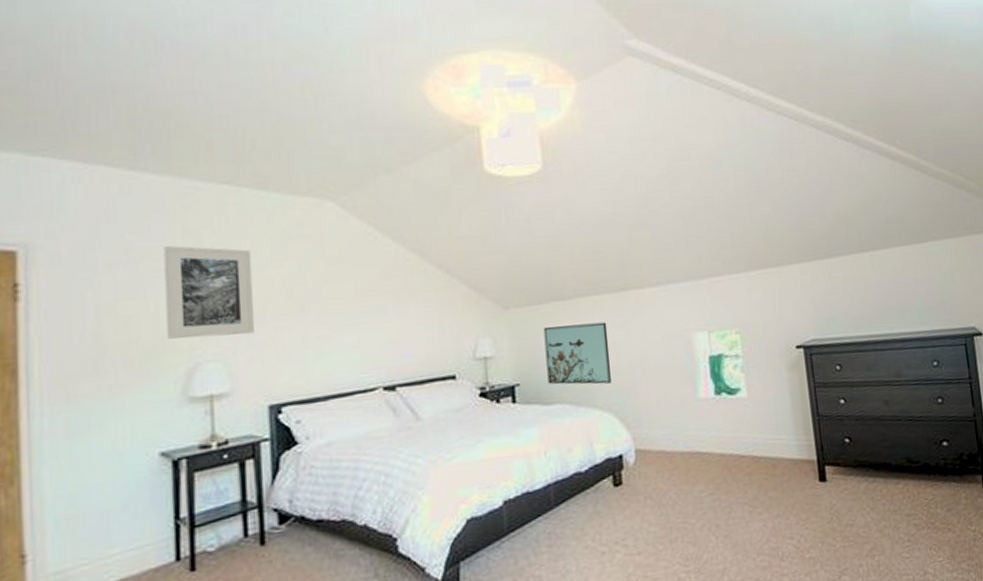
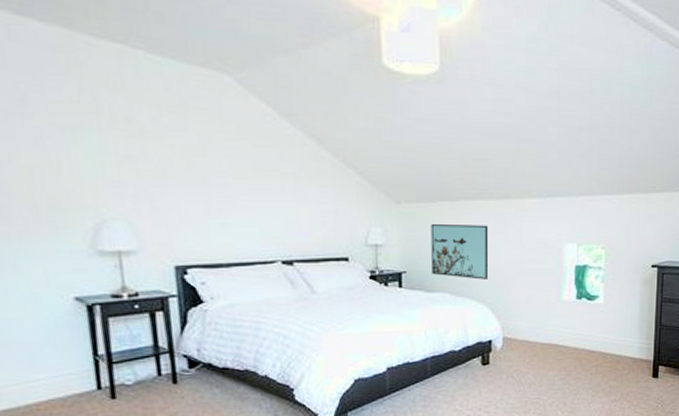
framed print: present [163,246,255,339] -> none [59,101,158,199]

